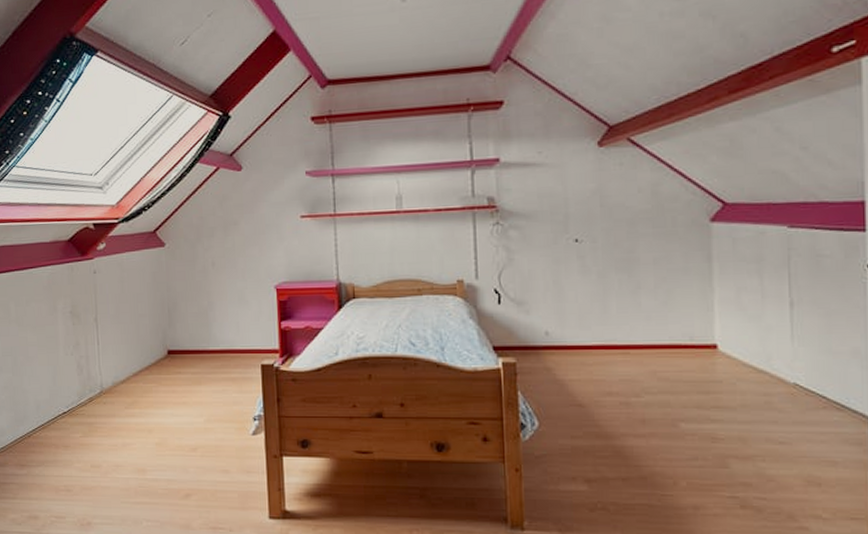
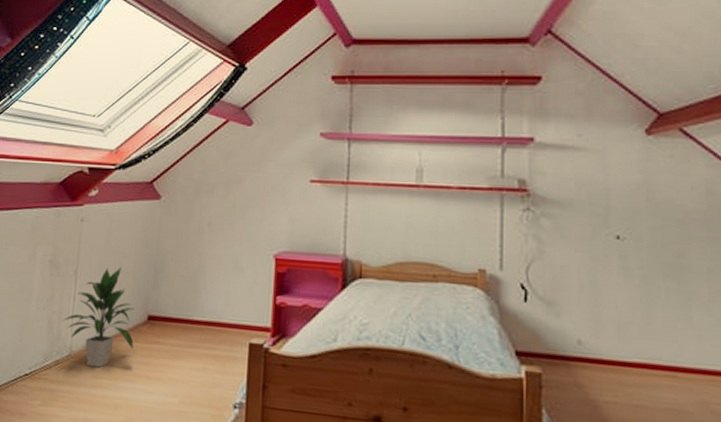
indoor plant: none [90,311,158,400] -> present [62,267,135,368]

